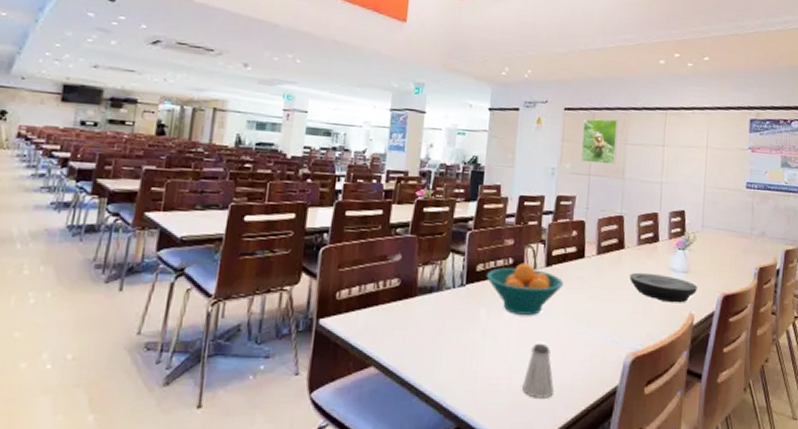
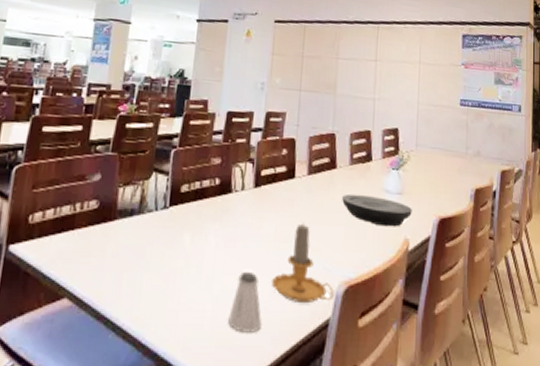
fruit bowl: present [486,263,564,315] -> none [191,183,273,240]
candle: none [563,299,622,373] -> present [272,223,334,304]
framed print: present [580,119,619,165] -> none [291,32,330,80]

